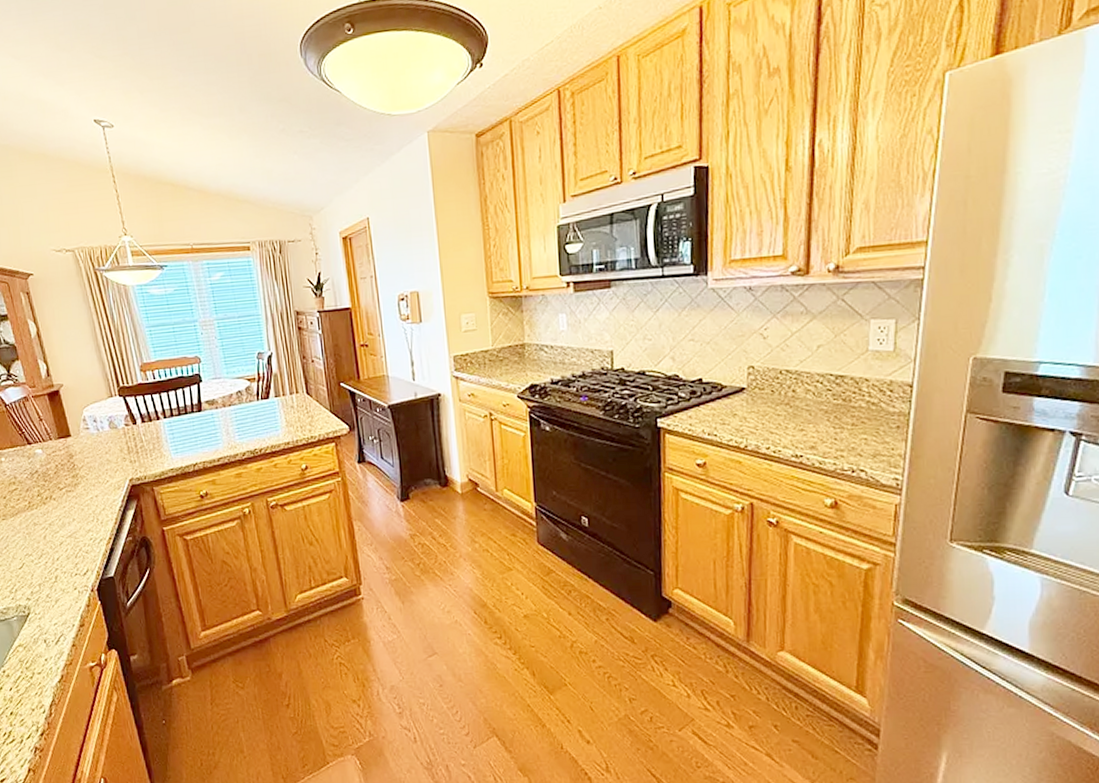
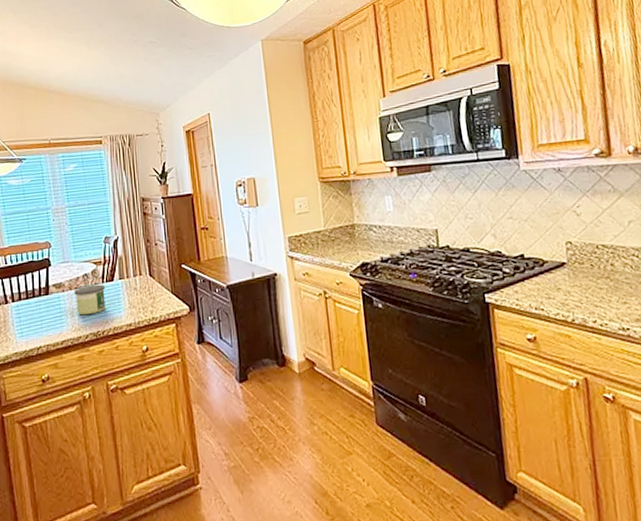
candle: none [228,401,262,433] -> present [74,284,105,316]

